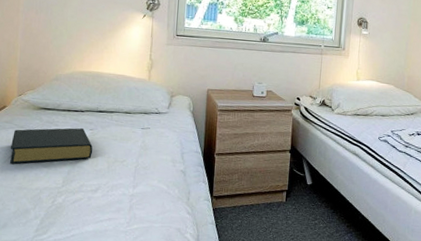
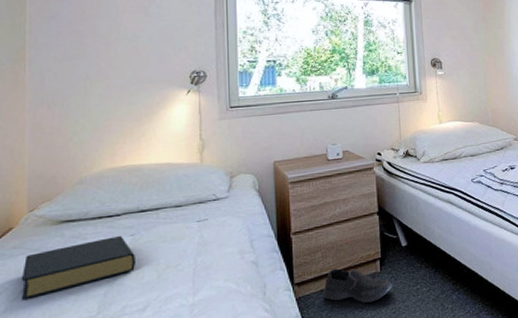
shoe: none [235,191,294,226] -> present [323,268,392,303]

